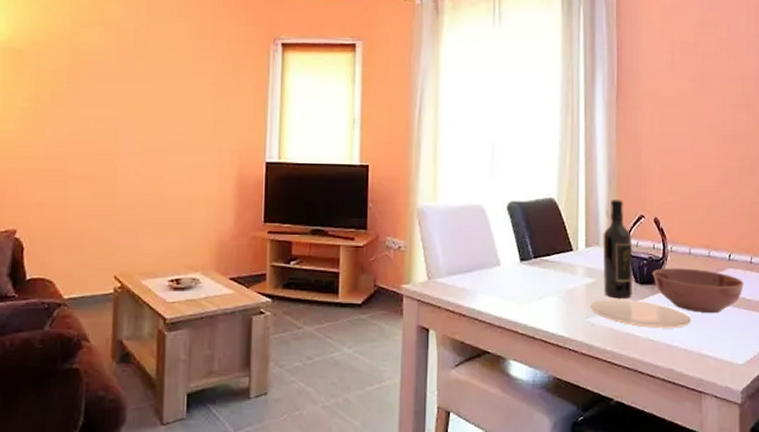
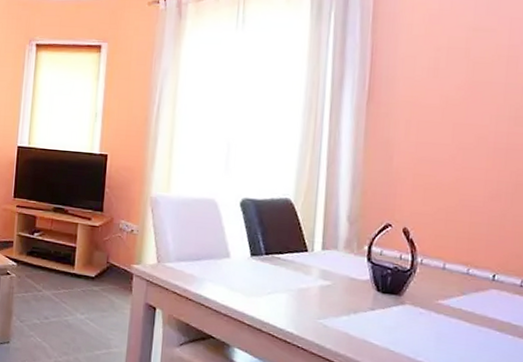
plate: present [589,299,692,329] -> none [322,303,442,344]
wine bottle: present [603,200,633,299] -> none [339,205,375,306]
bowl: present [652,268,745,313] -> none [397,279,511,334]

